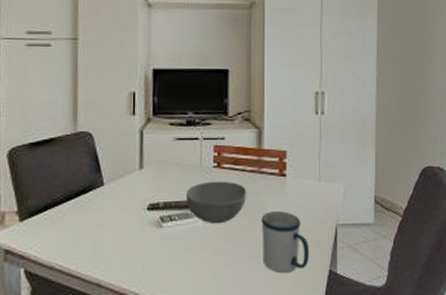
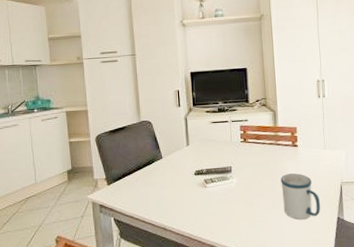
bowl: present [186,181,247,224] -> none [222,152,268,184]

